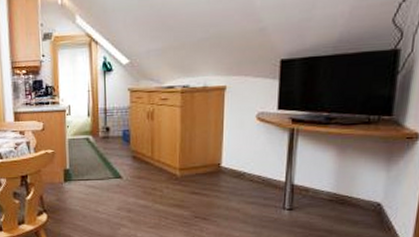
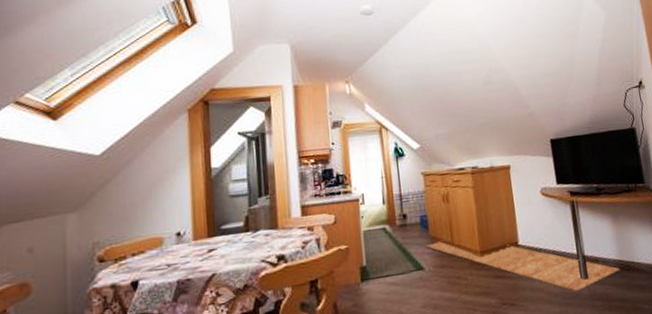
rug: none [125,154,332,217] -> present [425,239,620,292]

